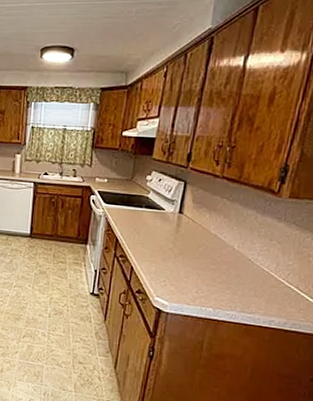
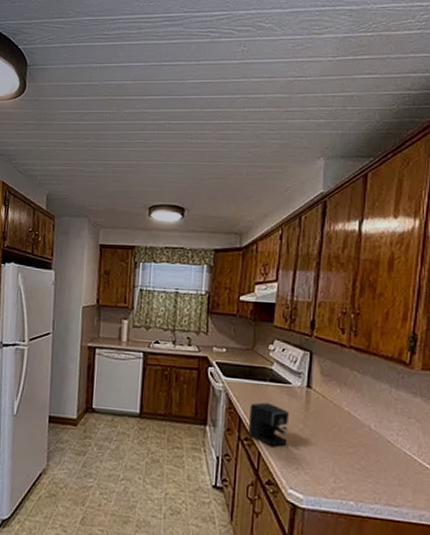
coffee maker: none [123,225,161,263] -> present [248,402,289,447]

